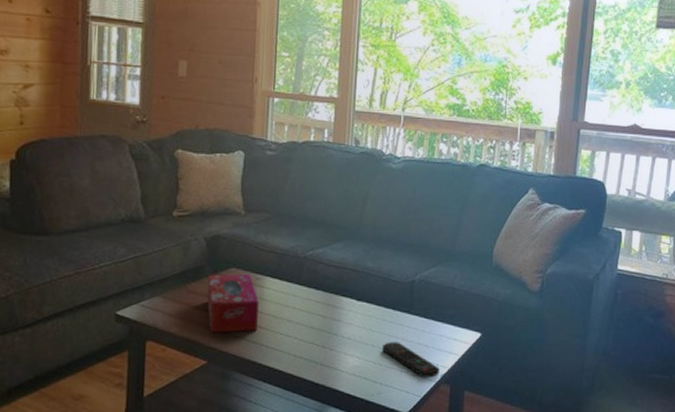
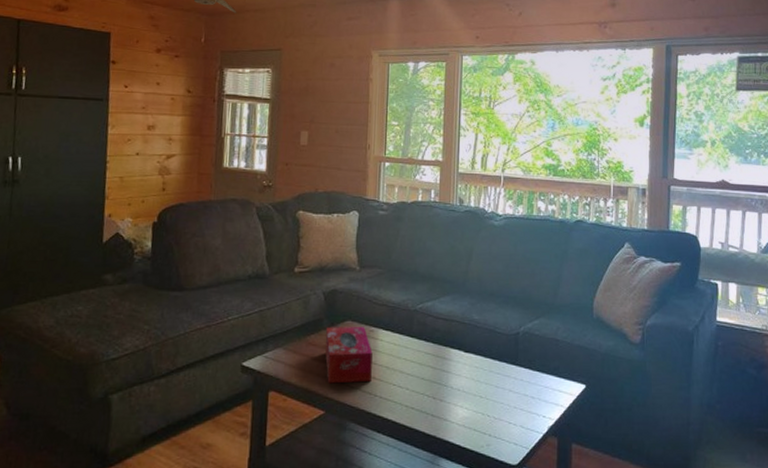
remote control: present [382,342,440,378] -> none [490,393,546,430]

